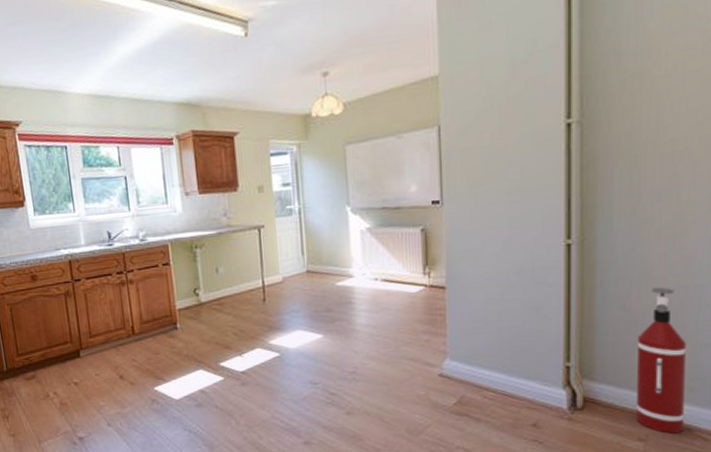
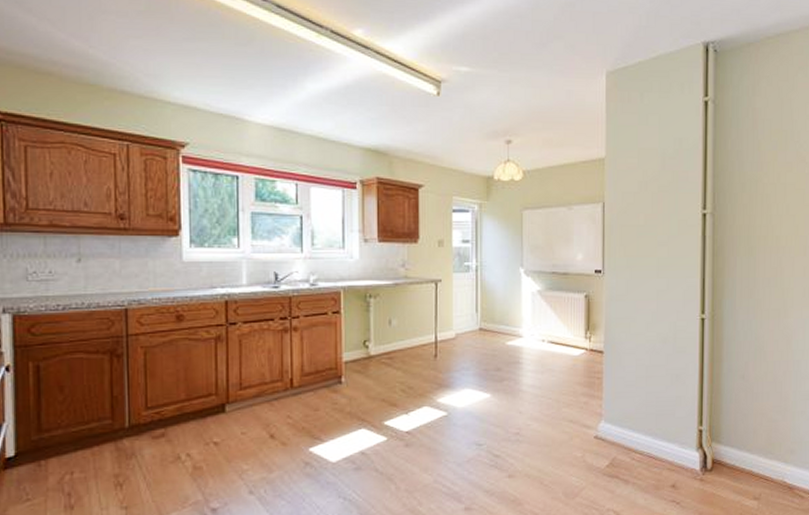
fire extinguisher: present [636,287,686,434] -> none [752,361,788,492]

